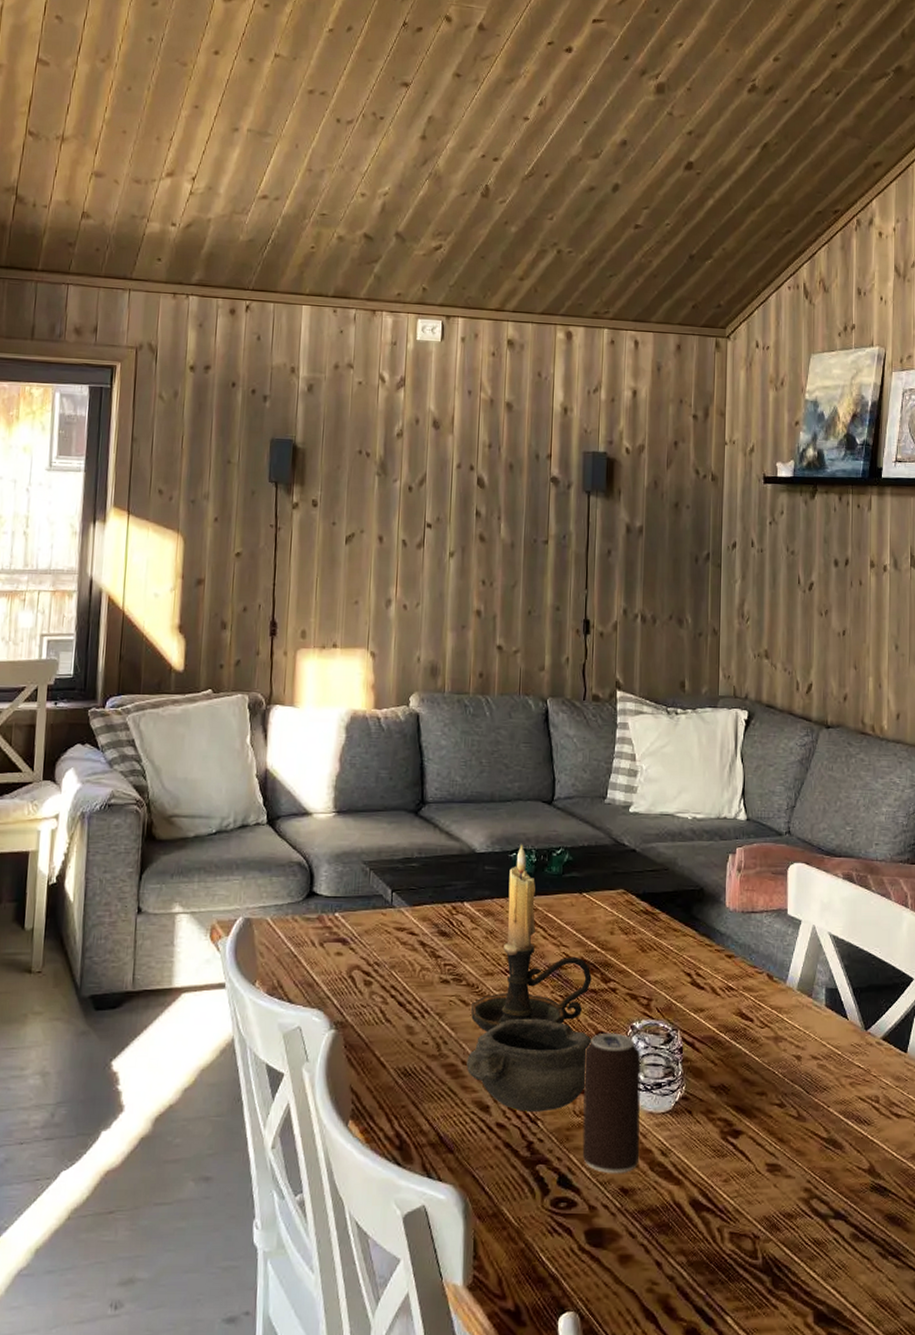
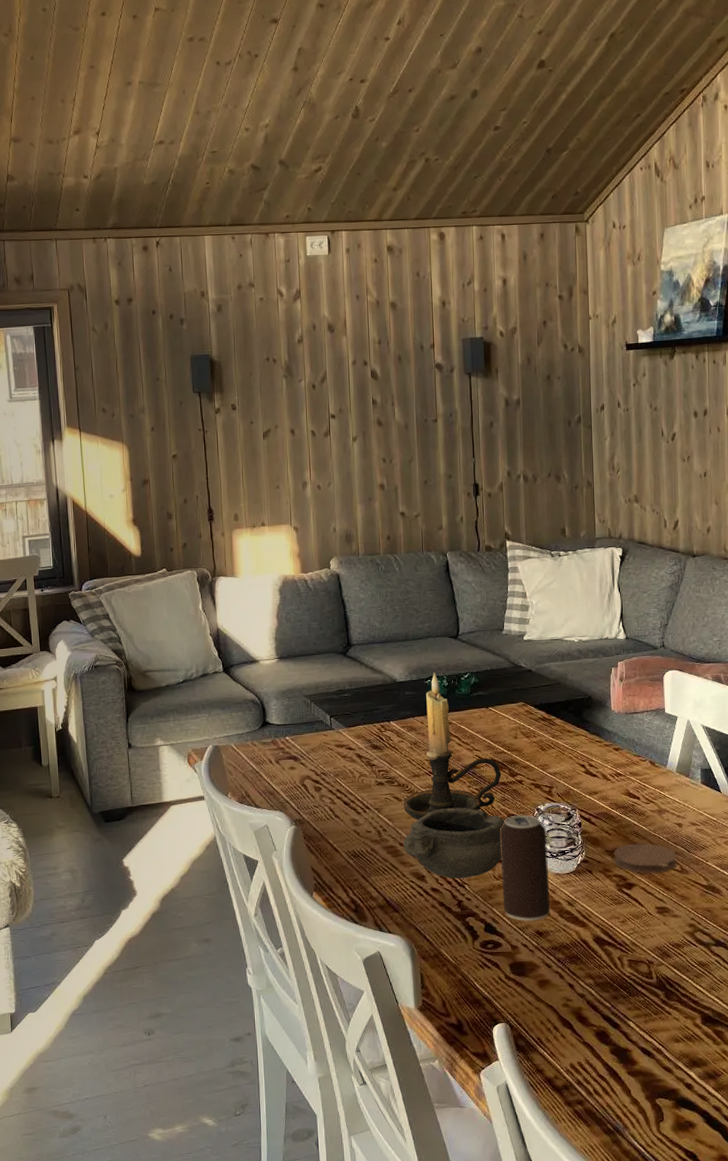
coaster: none [719,1078,793,1119] -> present [614,843,676,874]

